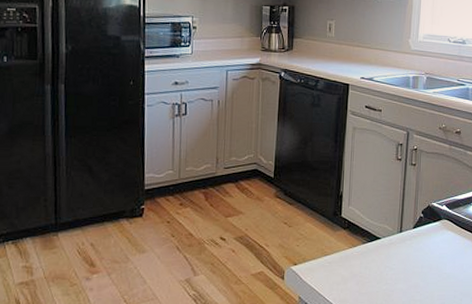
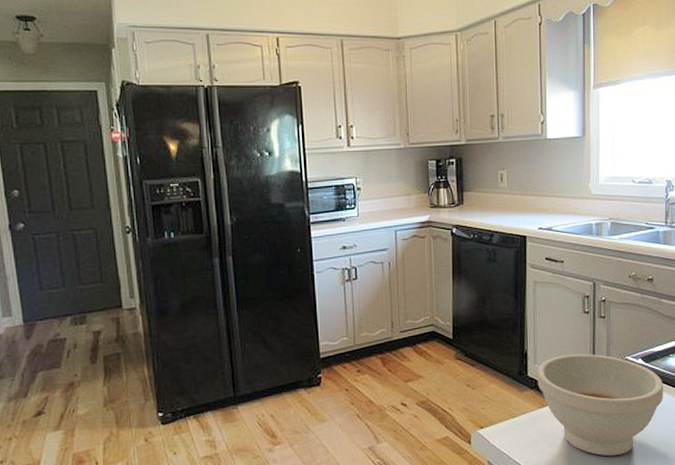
bowl: none [350,198,464,296] -> present [537,354,664,456]

